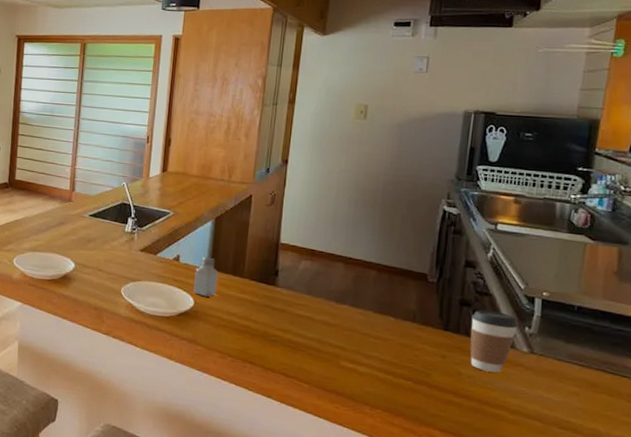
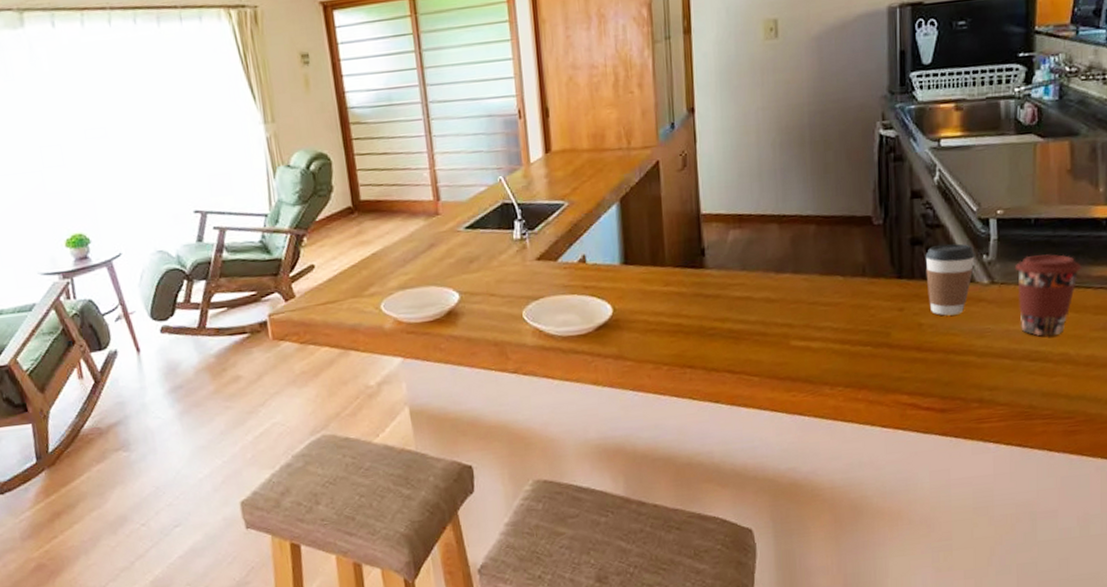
saltshaker: present [193,256,219,297] -> none [607,249,637,300]
coffee cup: none [554,336,620,412] -> present [1014,254,1082,337]

